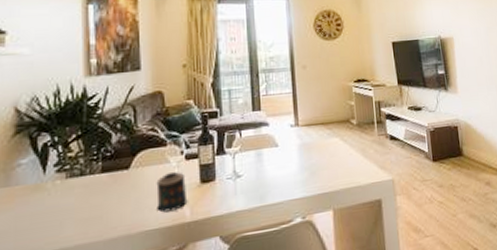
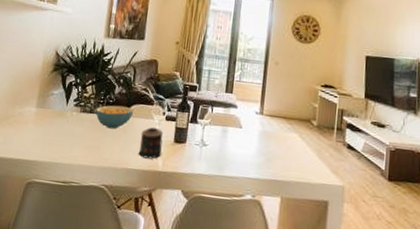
cereal bowl: none [89,155,141,189] -> present [95,105,133,129]

